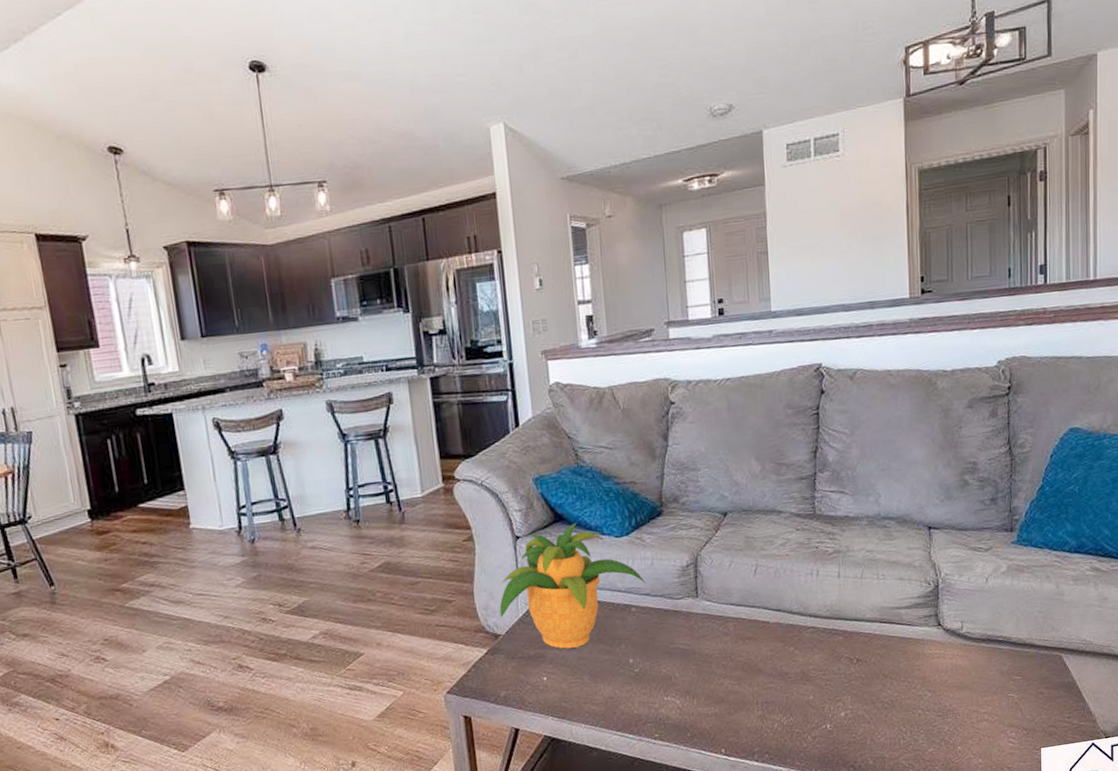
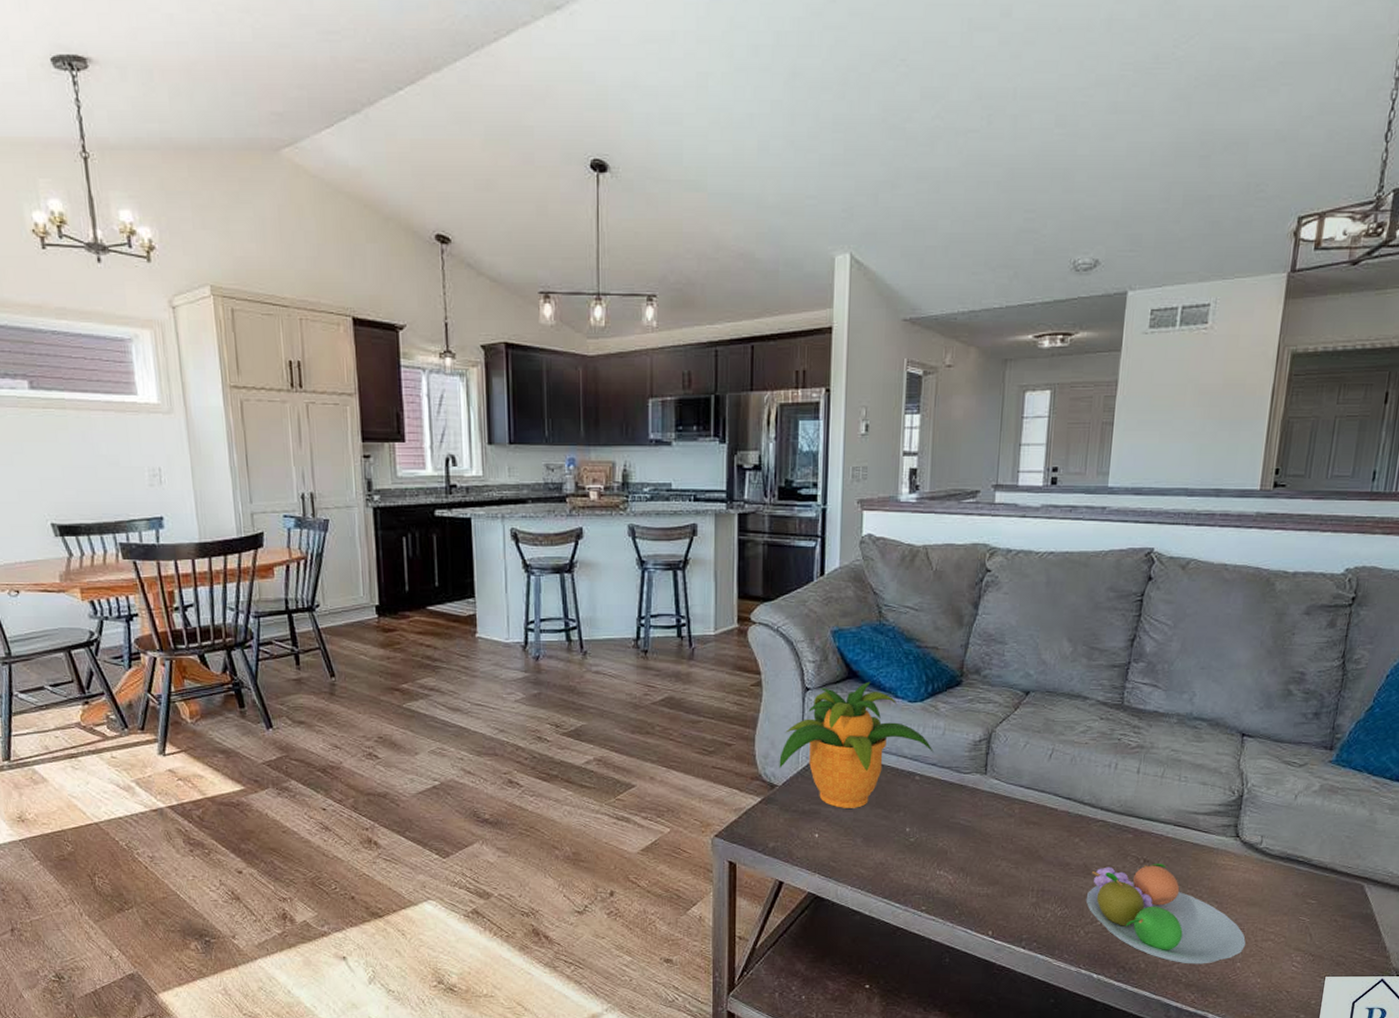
fruit bowl: none [808,661,963,755] -> present [1085,864,1246,964]

